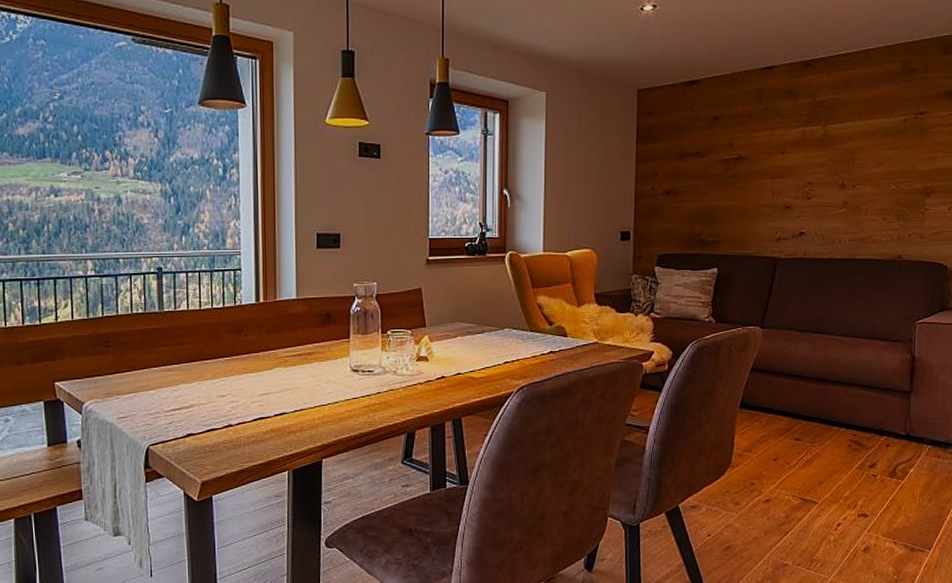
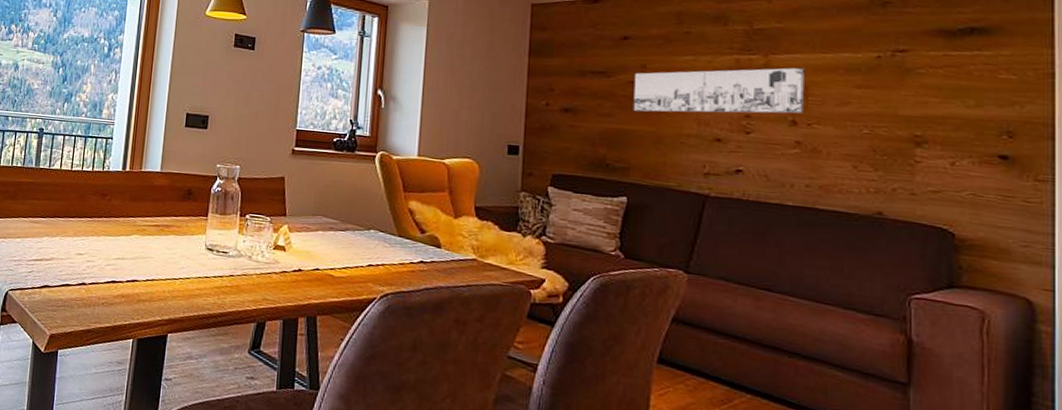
wall art: none [722,134,852,188] -> present [633,67,804,114]

